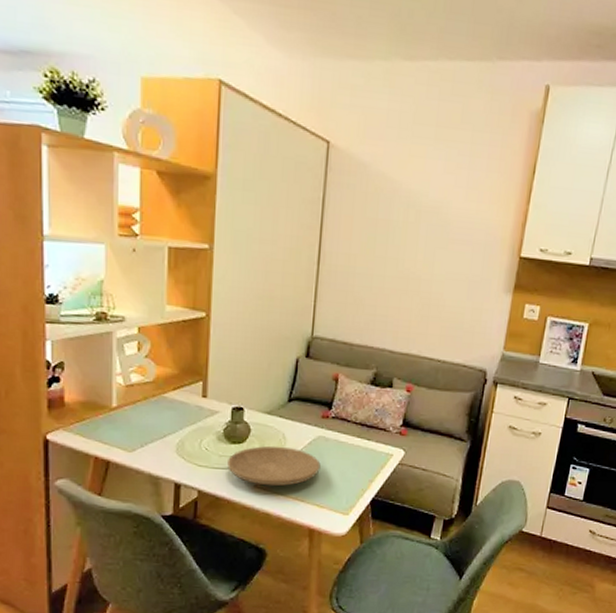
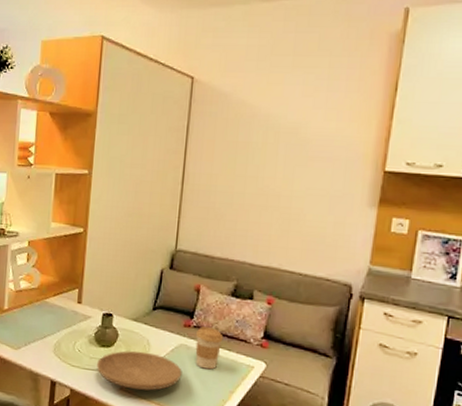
coffee cup: none [334,417,363,460] -> present [195,327,224,370]

